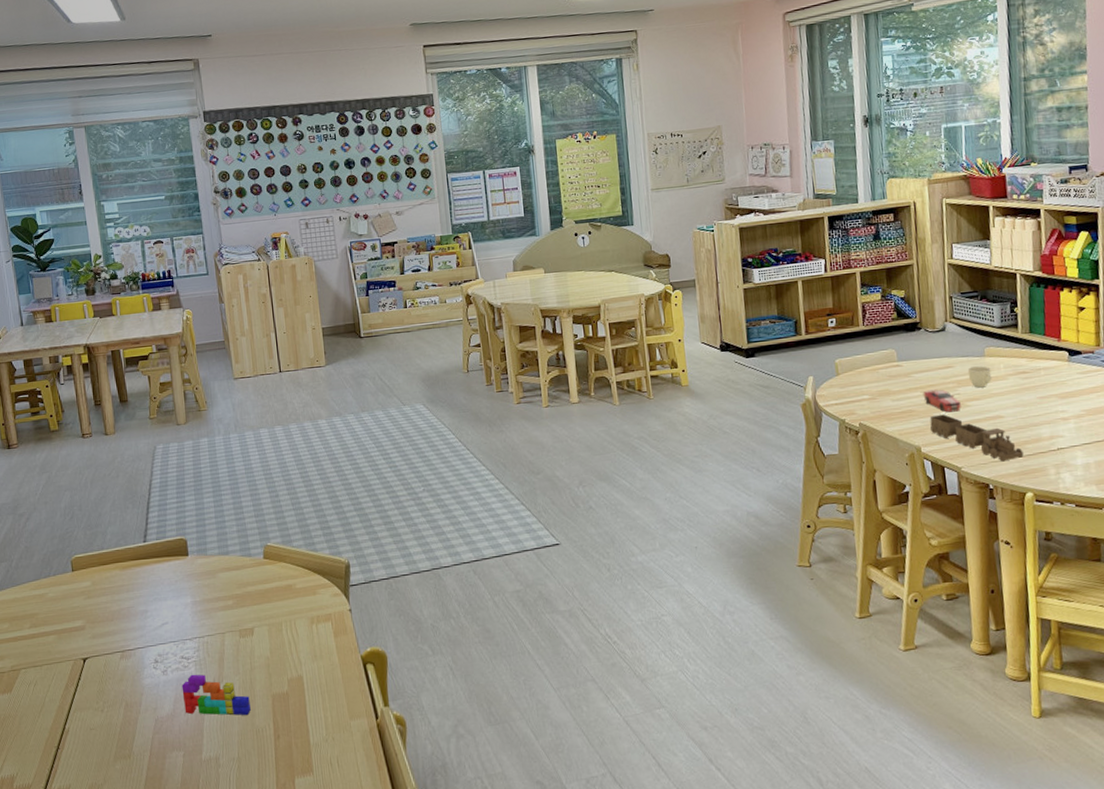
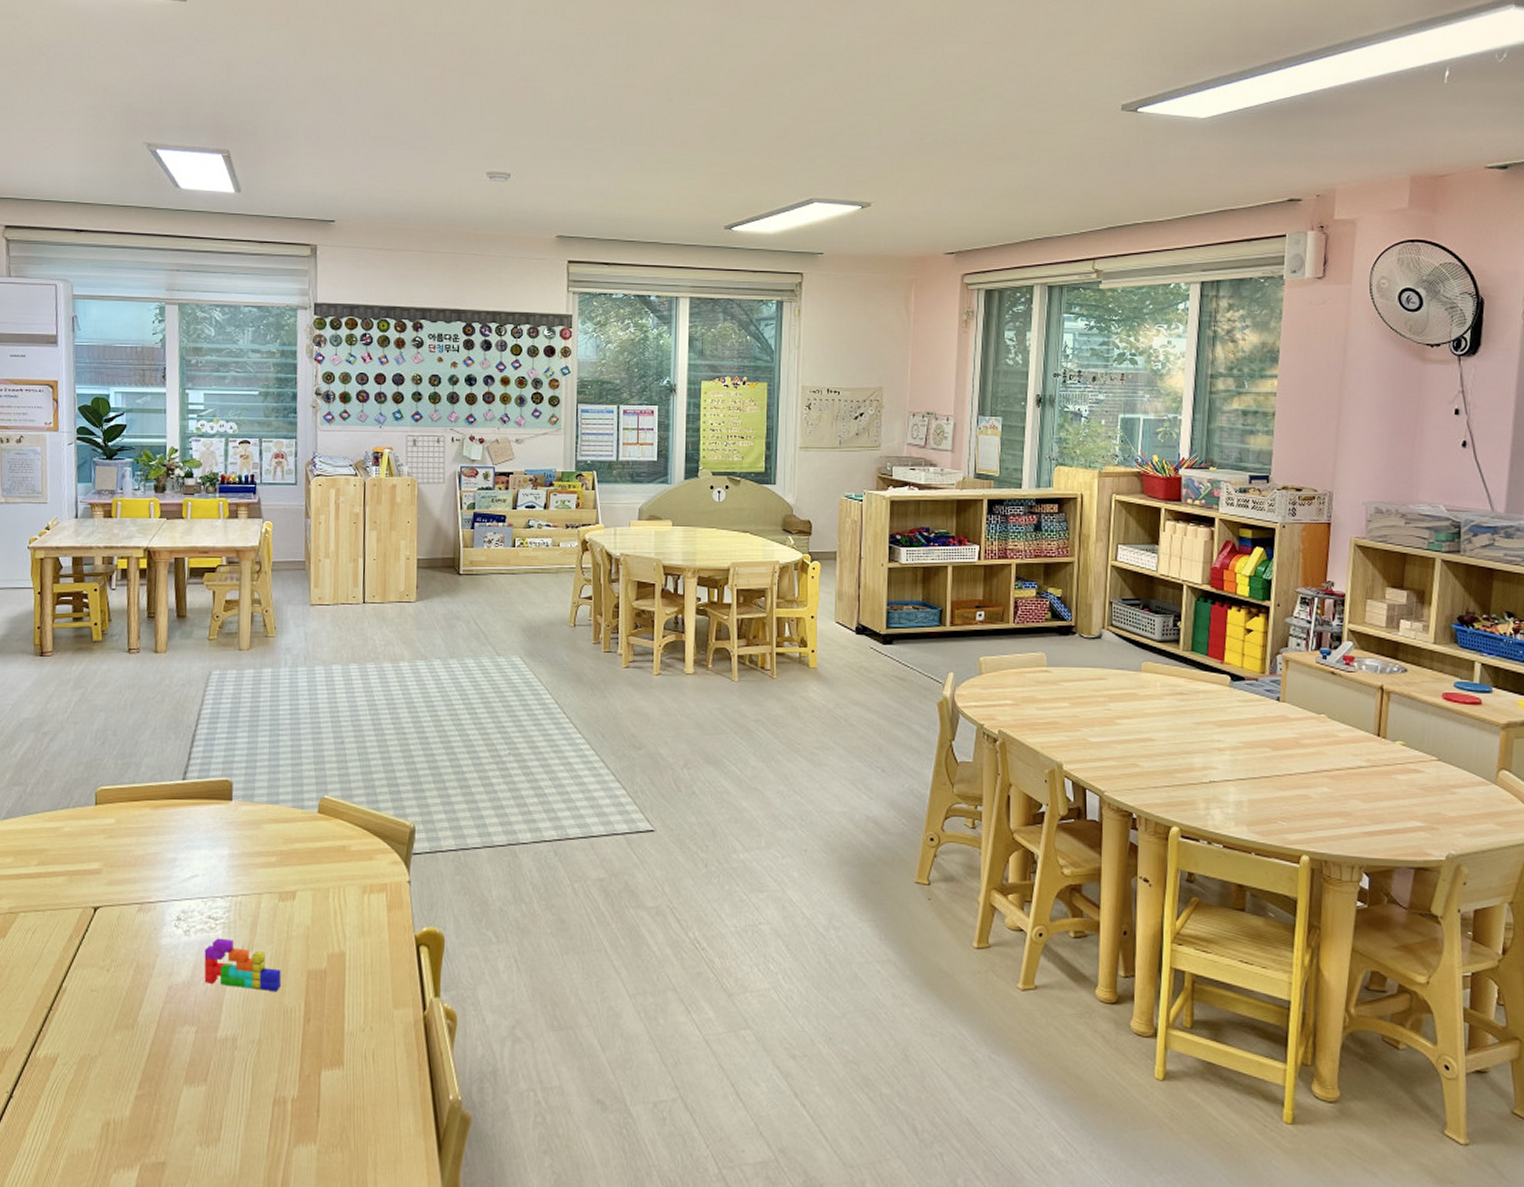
toy car: present [923,389,961,412] -> none [1071,701,1110,729]
toy train: present [929,414,1024,462] -> none [1074,730,1173,790]
cup: present [967,366,992,388] -> none [1121,681,1147,705]

